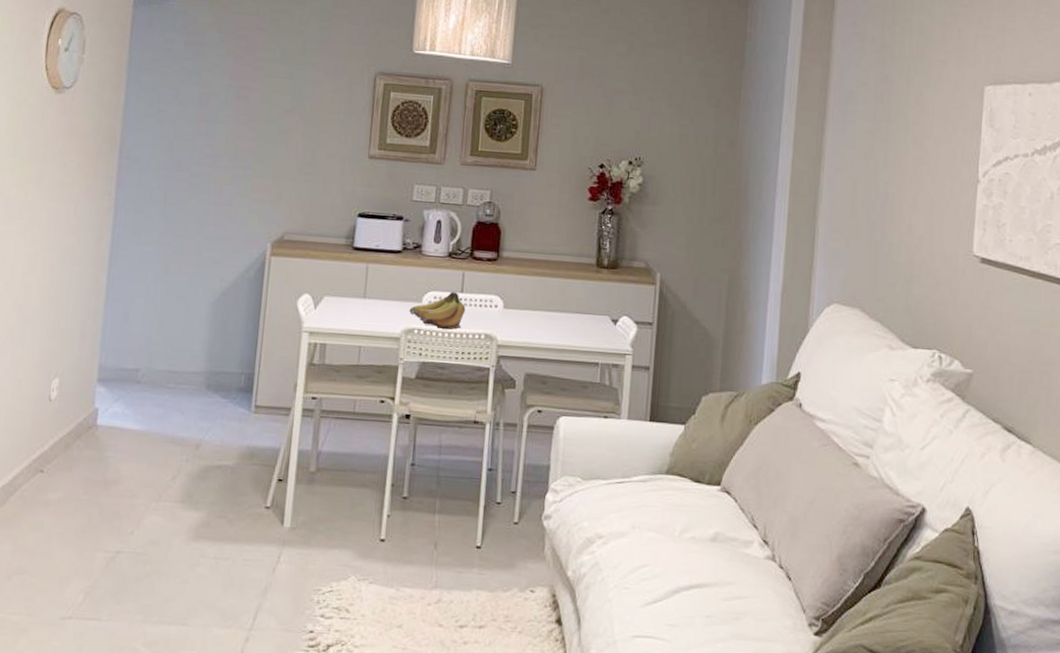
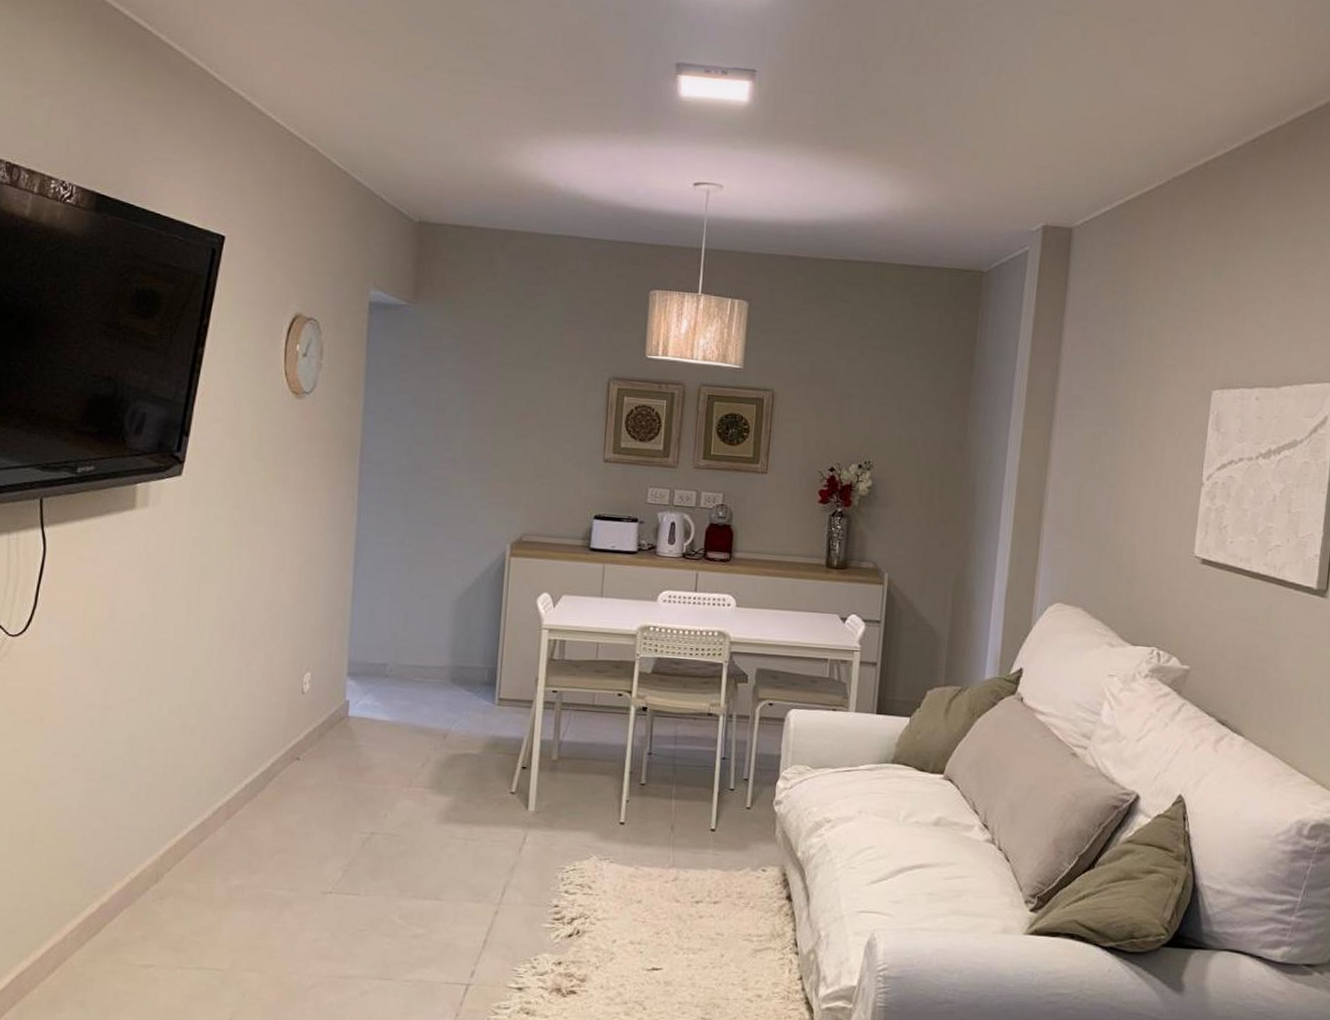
fruit: present [409,292,466,330] -> none [645,591,700,627]

